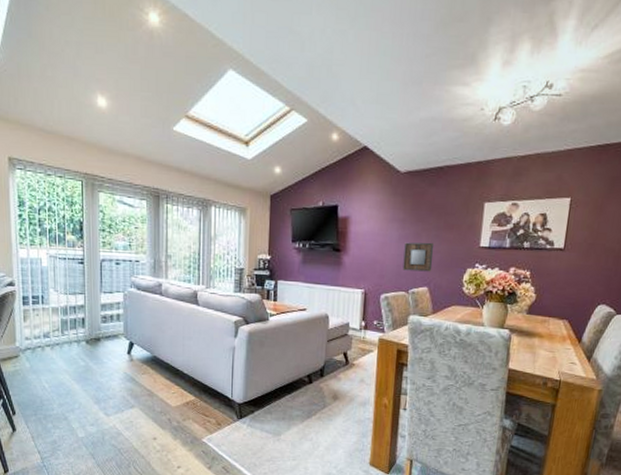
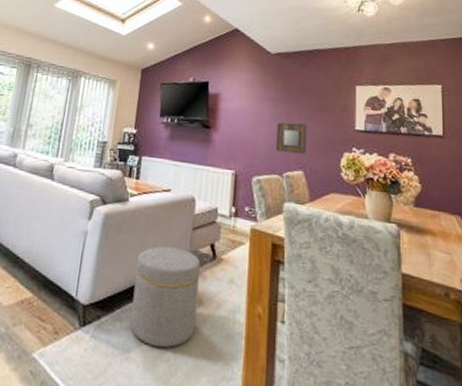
ottoman: none [278,356,336,431] -> present [130,246,201,348]

